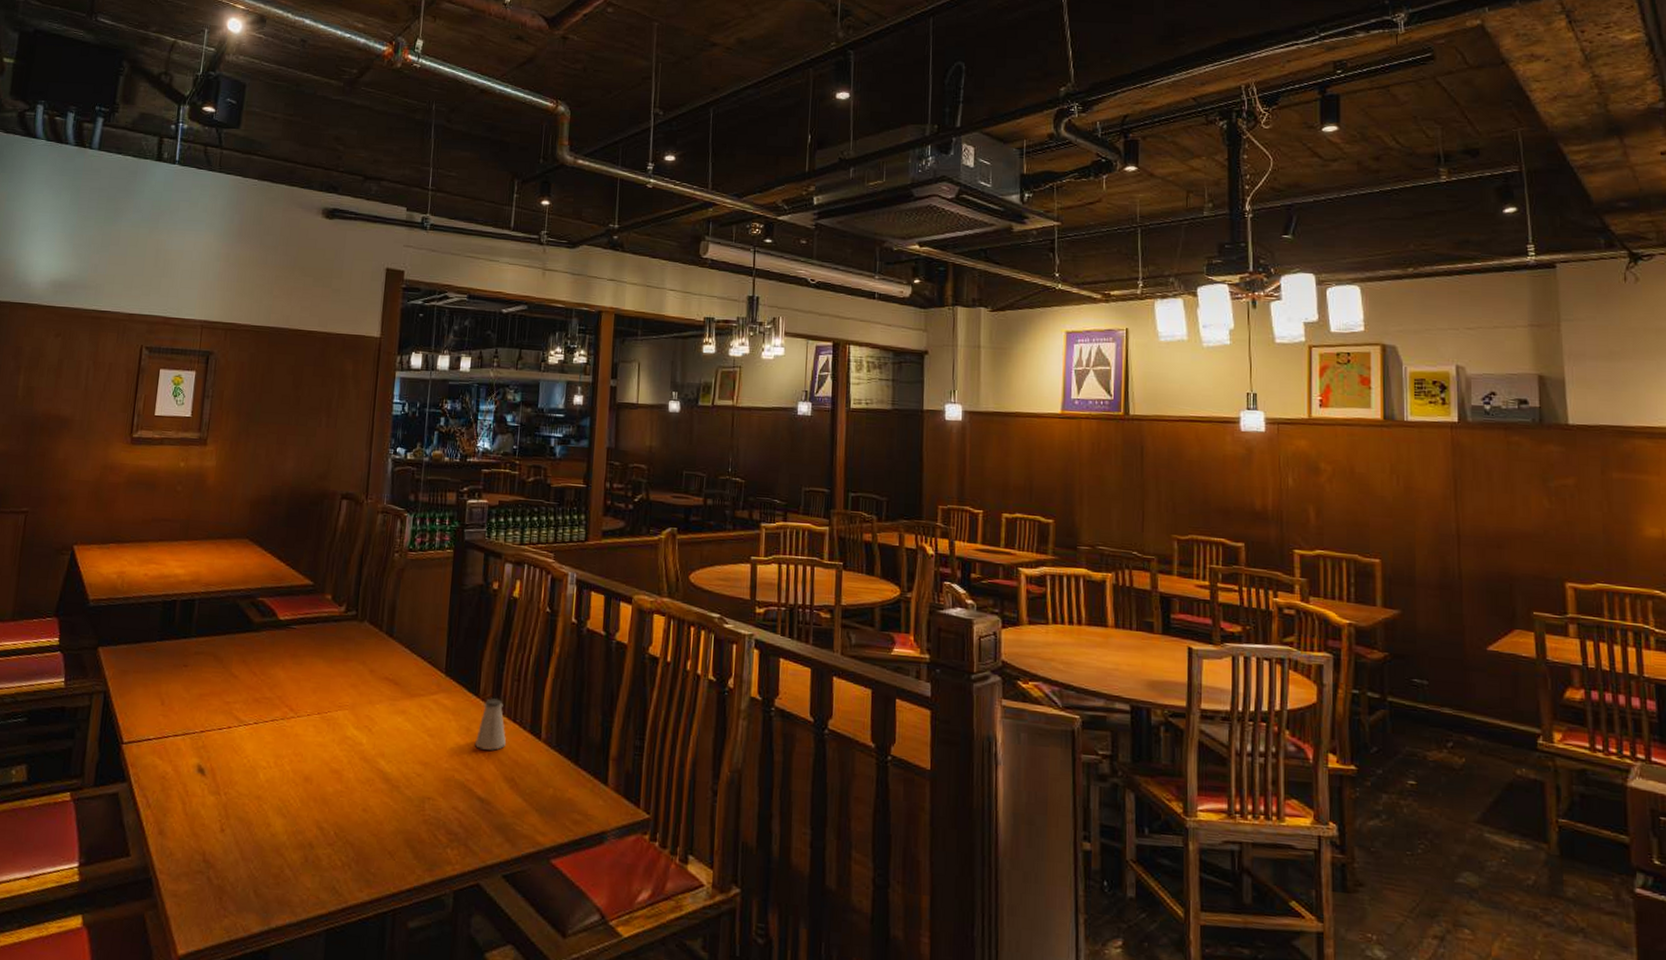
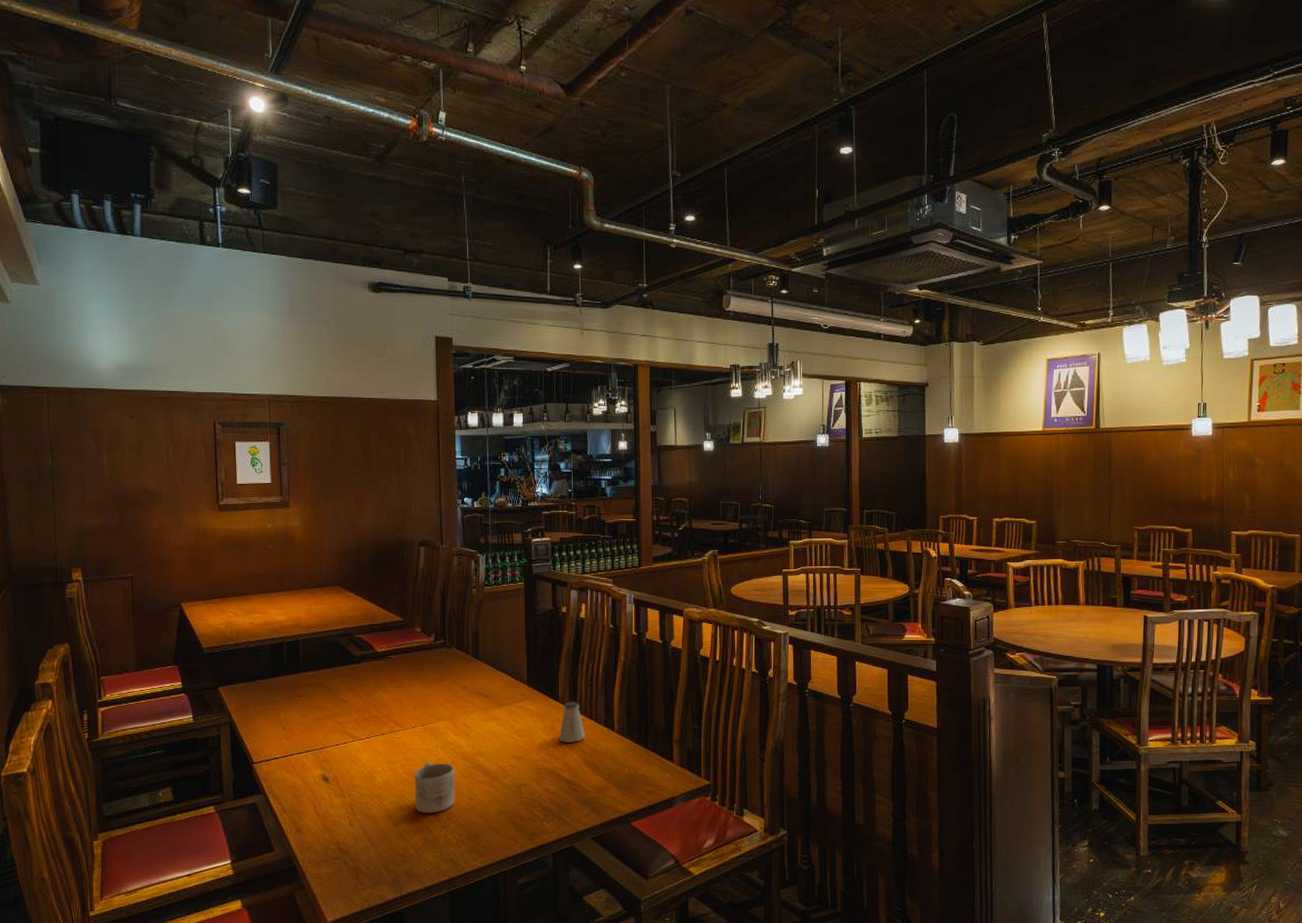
mug: none [299,759,351,826] -> present [414,762,456,814]

